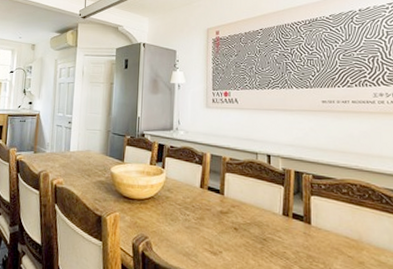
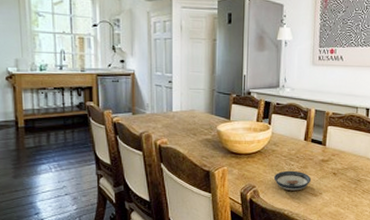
saucer: none [167,221,210,246] -> present [273,170,312,191]

